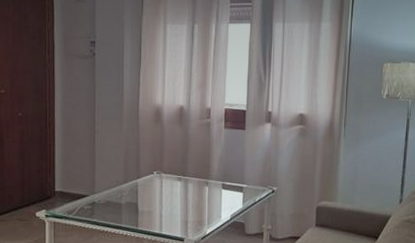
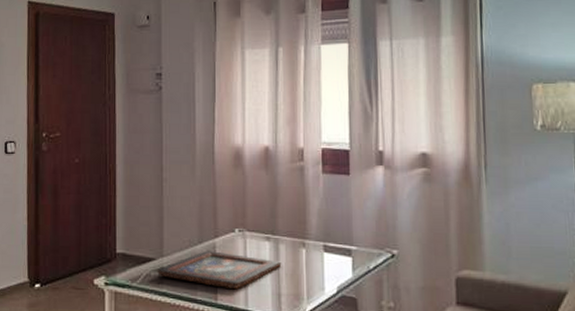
decorative tray: none [89,189,190,218] -> present [157,251,282,289]

